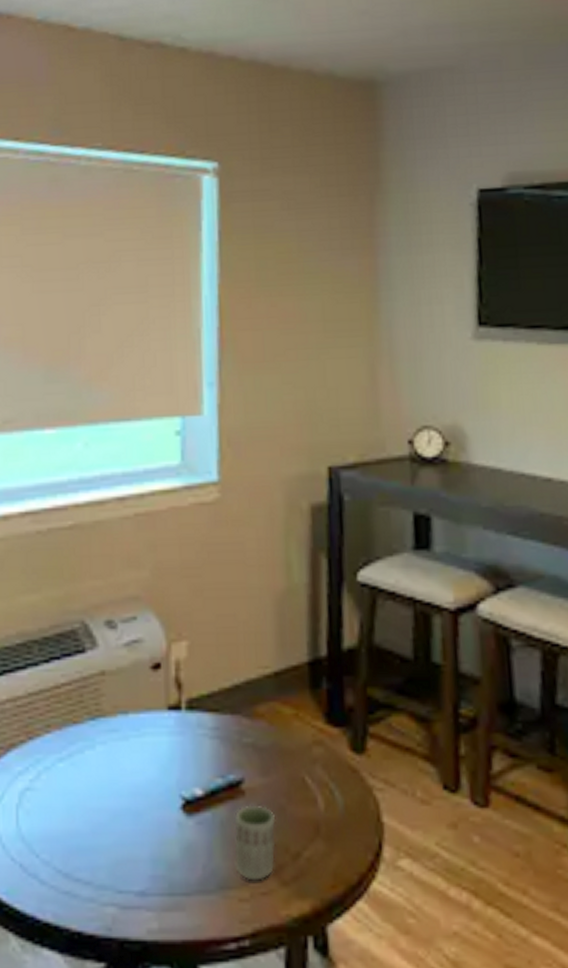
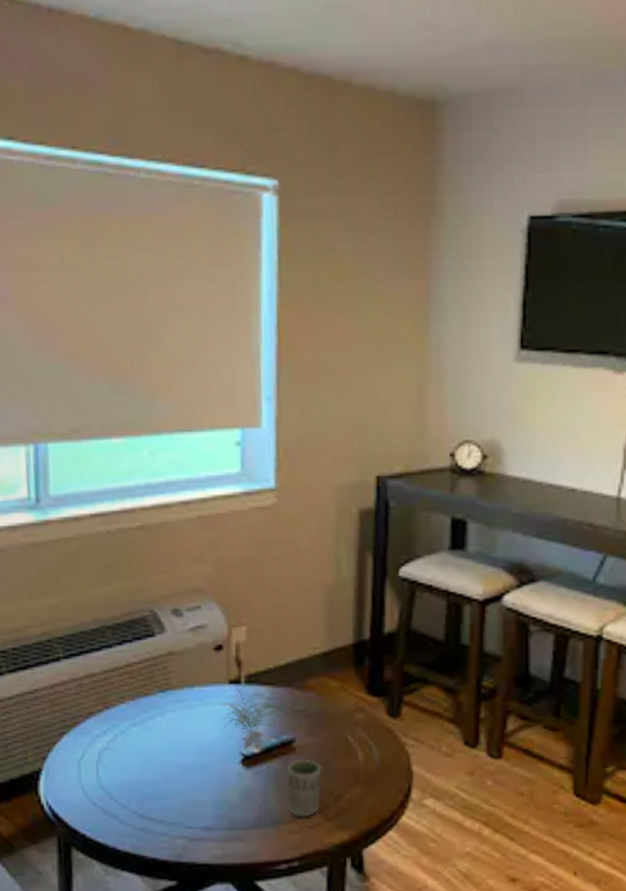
plant: none [157,712,231,797] -> present [219,686,284,753]

